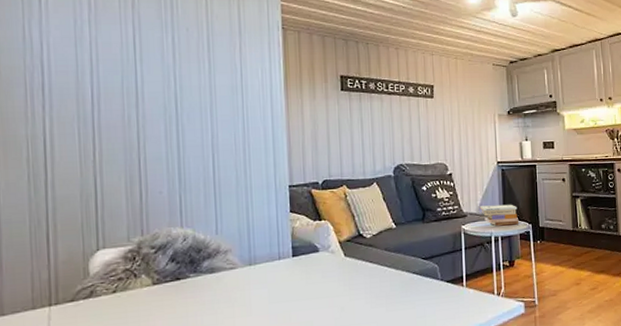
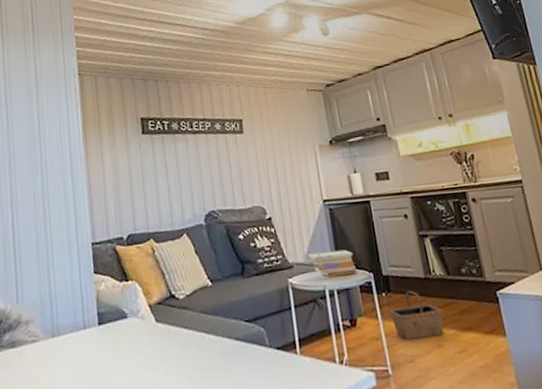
basket: none [541,240,583,279] -> present [388,290,444,341]

